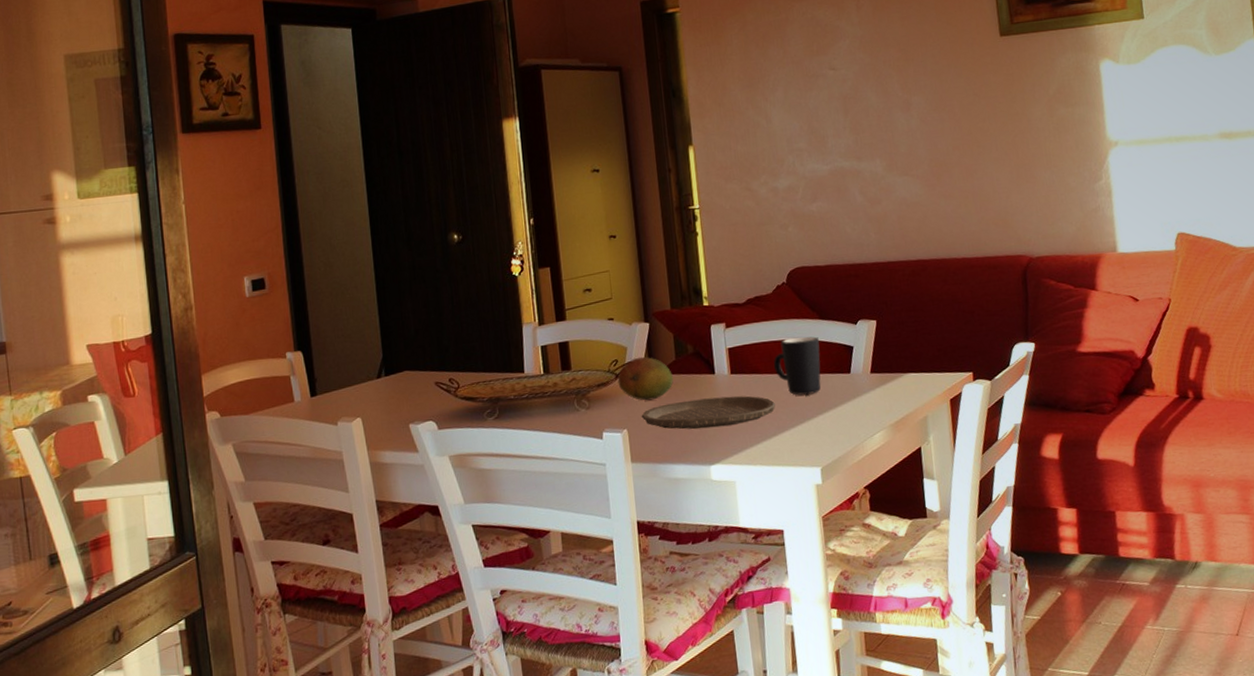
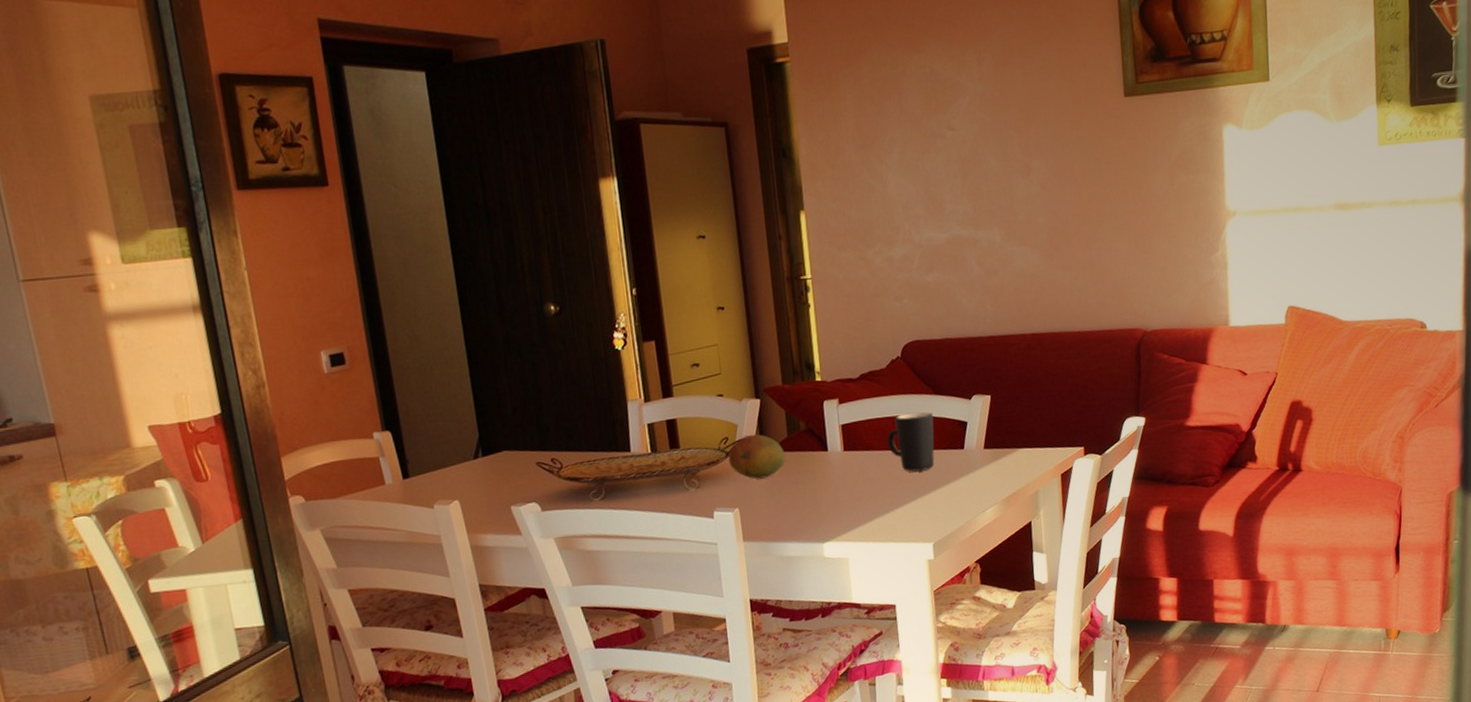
plate: present [641,396,775,430] -> none [753,473,889,508]

